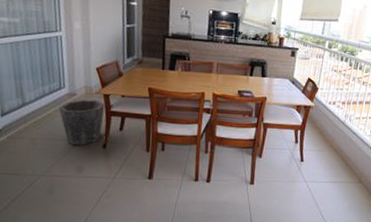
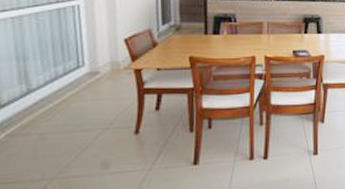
waste bin: present [59,99,105,145] -> none [77,76,136,135]

